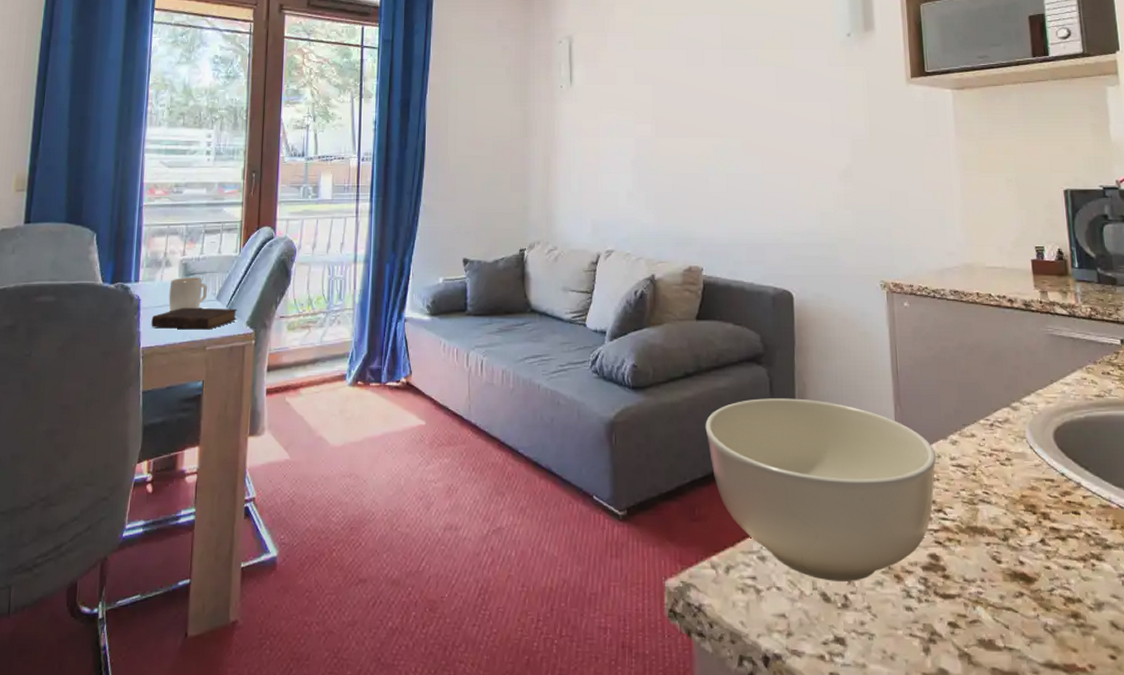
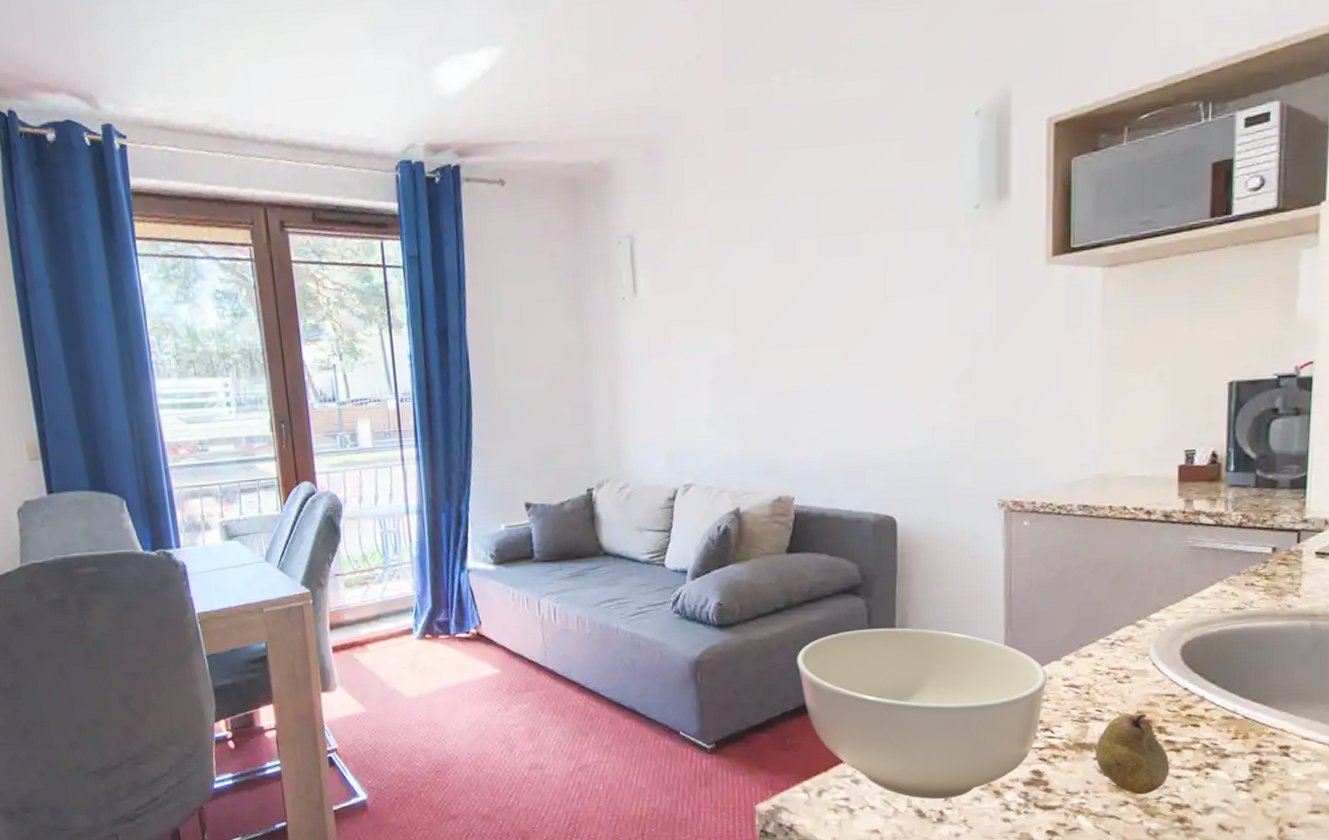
book: present [151,307,238,330] -> none [201,569,291,593]
mug: present [168,277,207,312] -> none [213,539,255,576]
fruit: none [986,498,1058,585] -> present [1095,713,1170,795]

